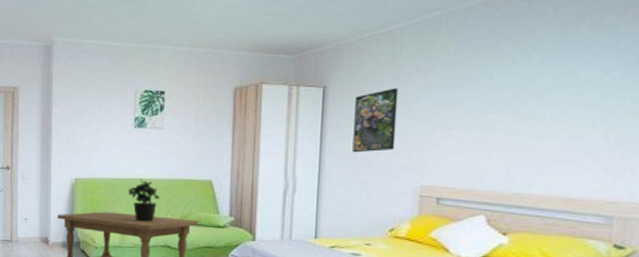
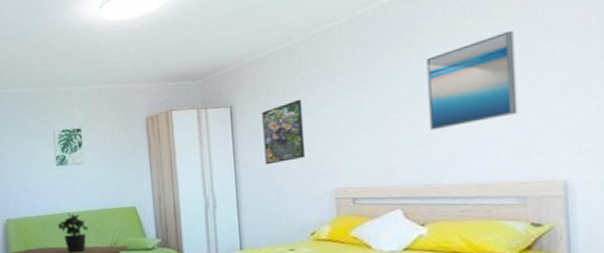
wall art: none [526,42,625,137] -> present [426,30,518,131]

